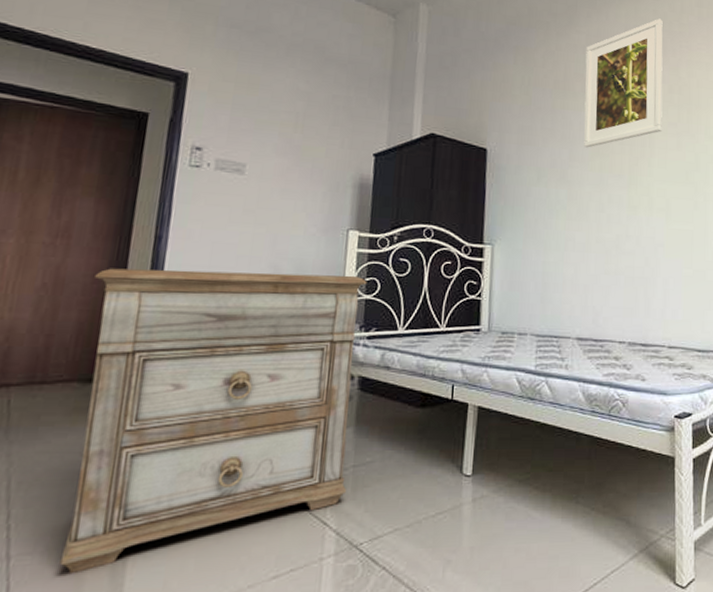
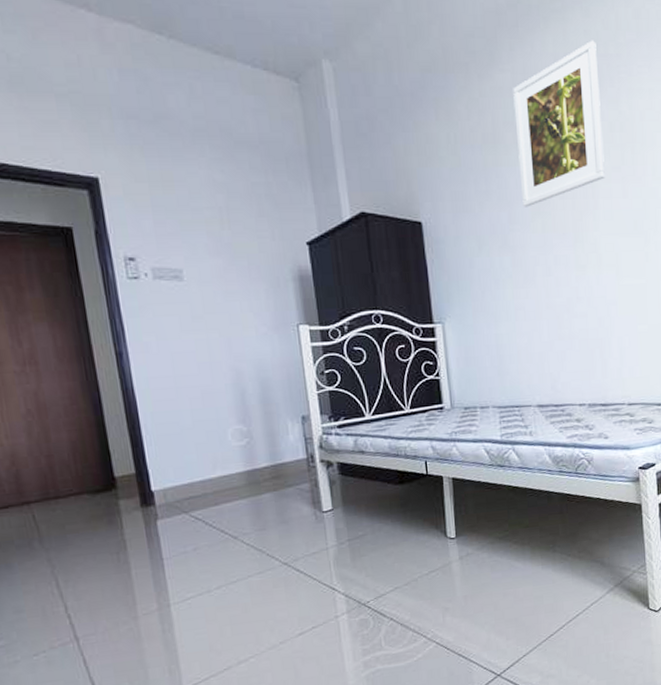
nightstand: present [59,268,367,573] -> none [72,369,346,646]

